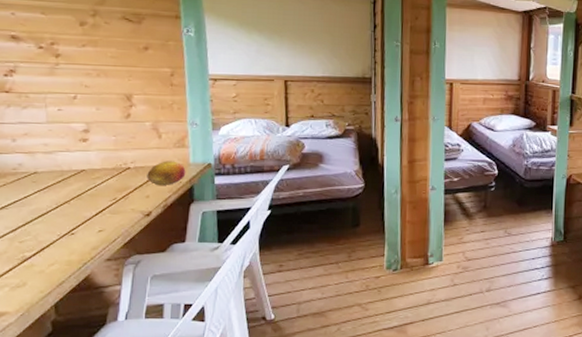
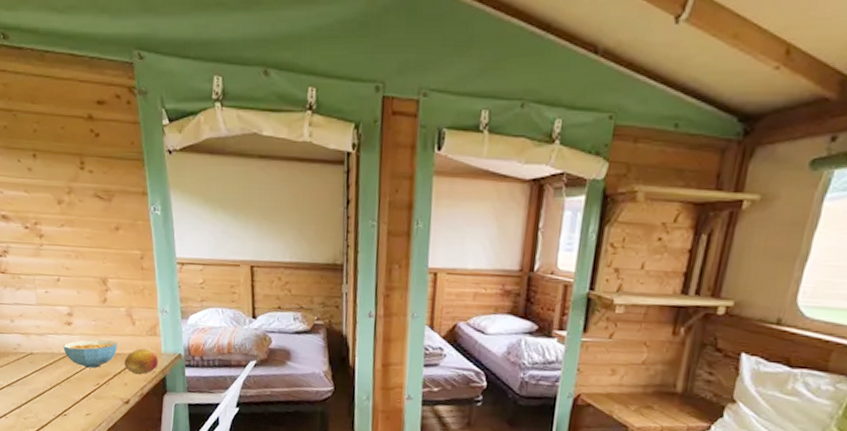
cereal bowl: none [75,154,140,183] -> present [63,339,117,369]

